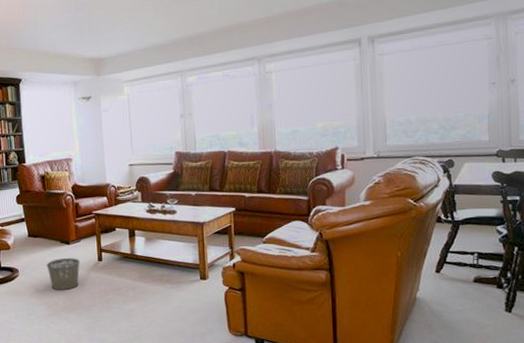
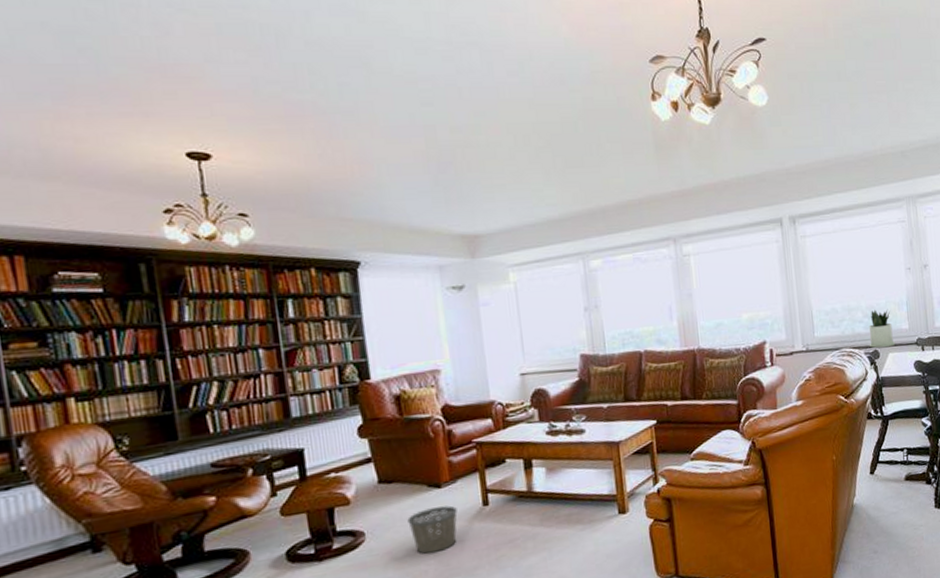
planter: none [443,122,473,158] -> present [869,309,896,349]

